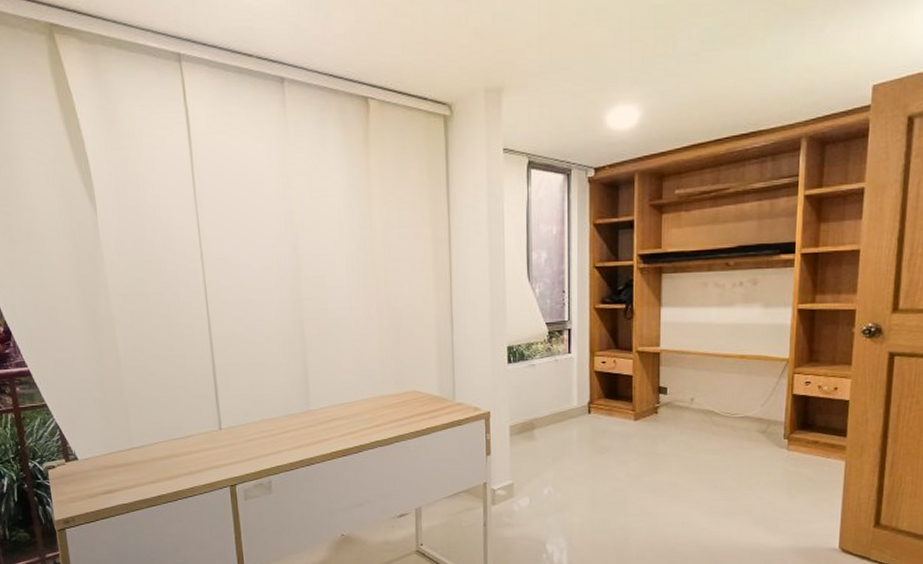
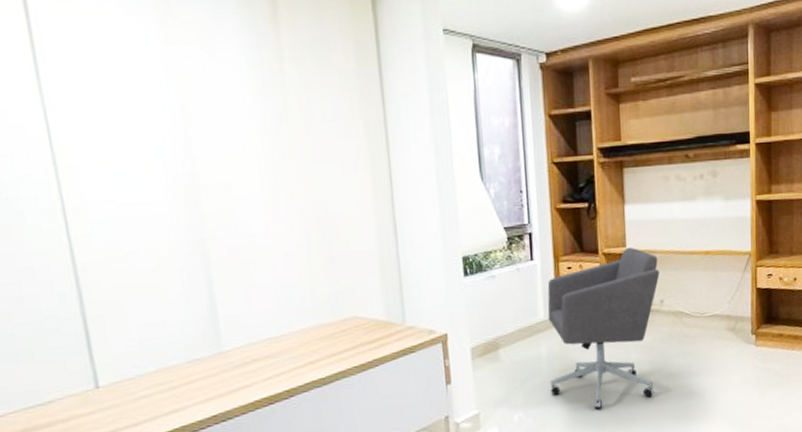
office chair: none [578,347,692,493] -> present [547,247,660,410]

